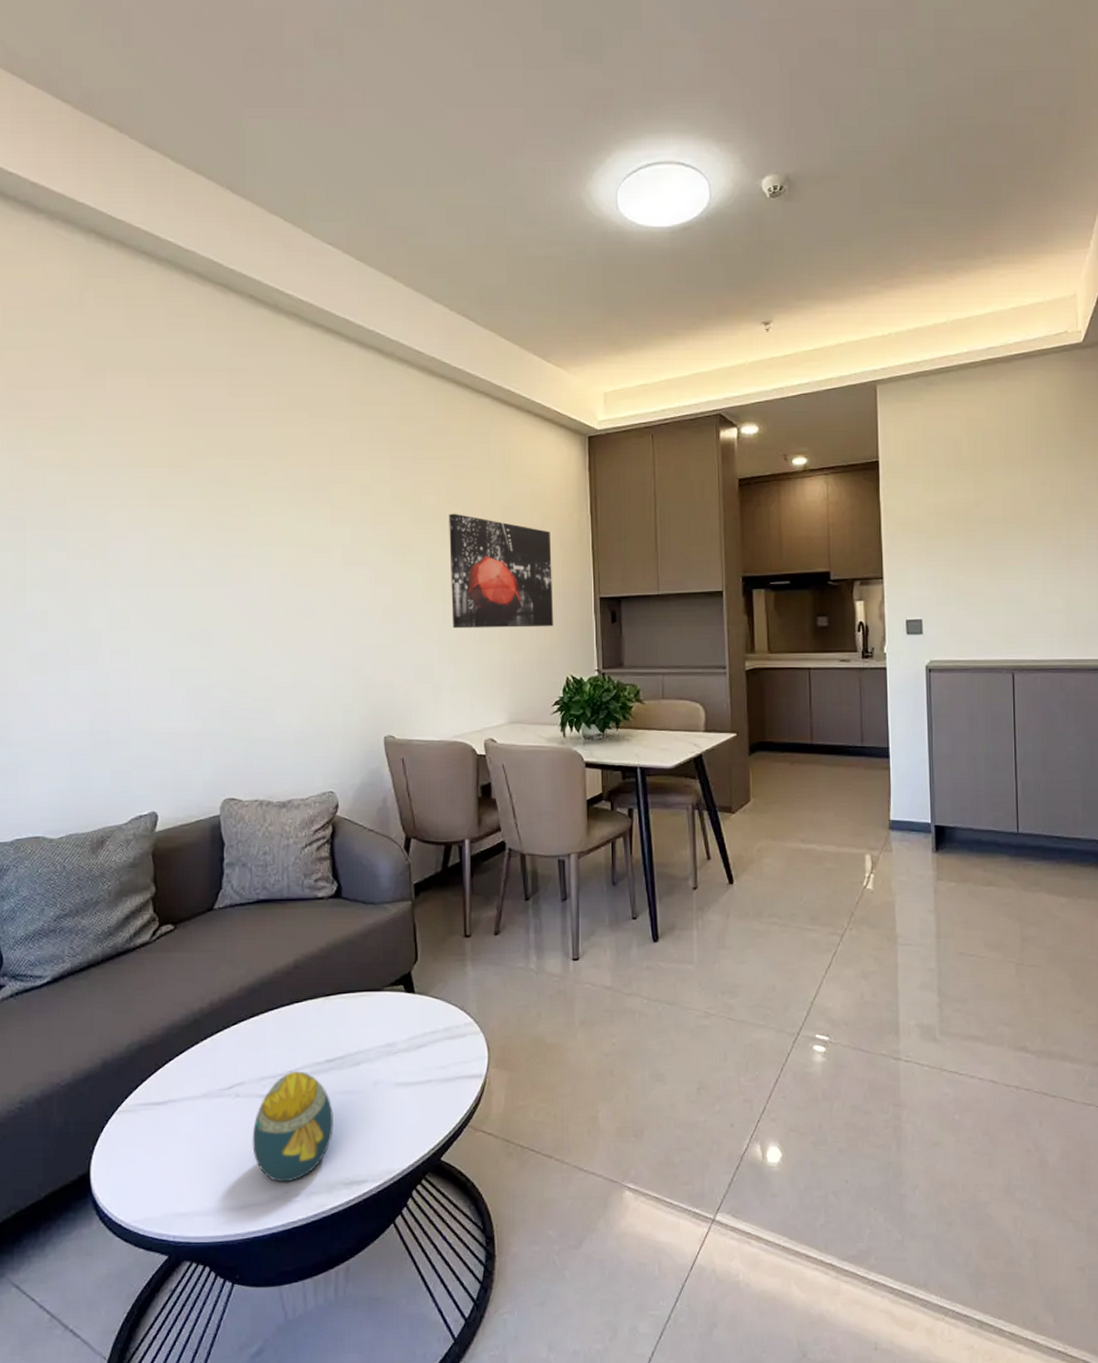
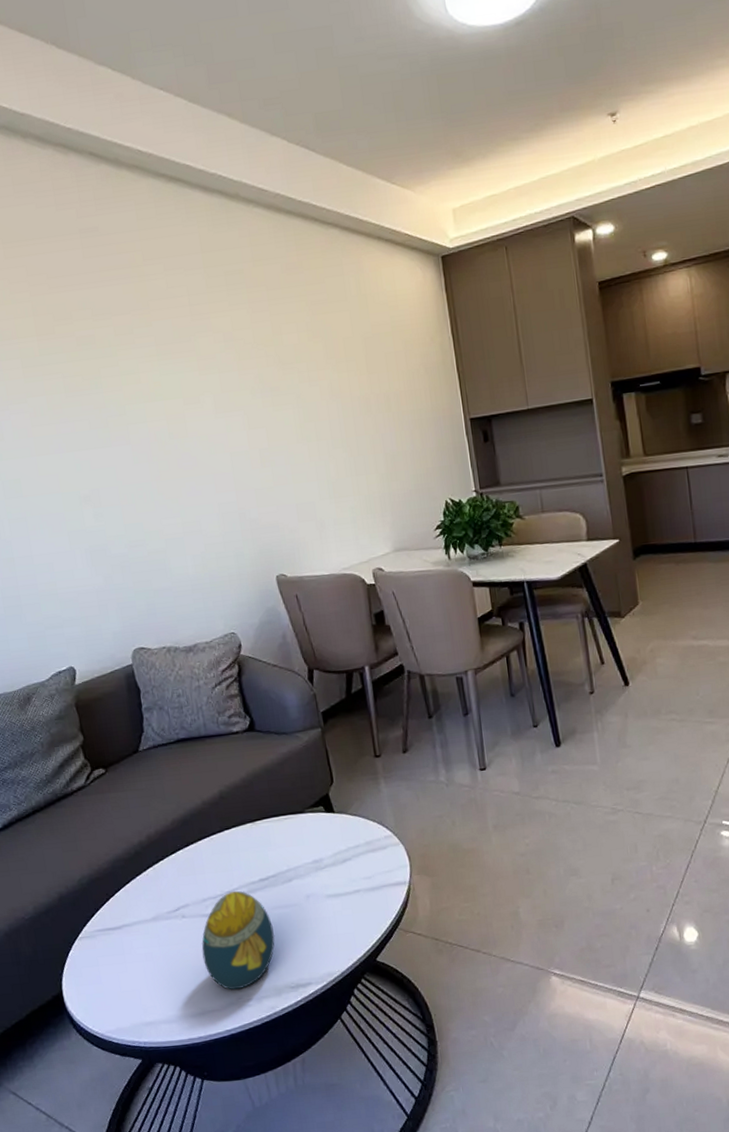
wall art: present [449,513,554,629] -> none [312,349,428,465]

